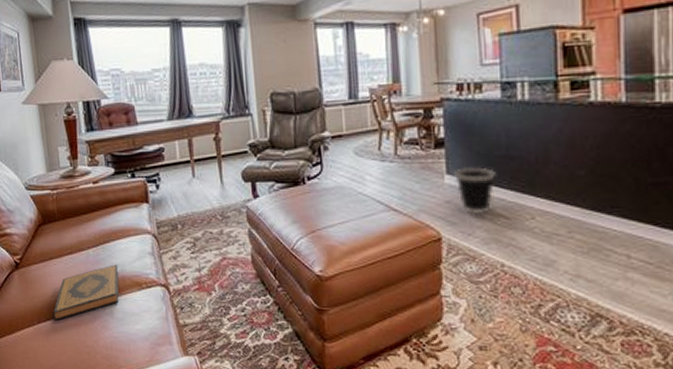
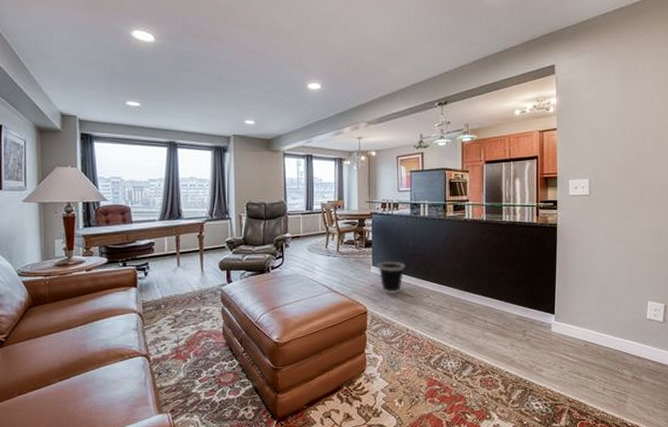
hardback book: present [52,264,119,321] -> none [34,339,104,392]

